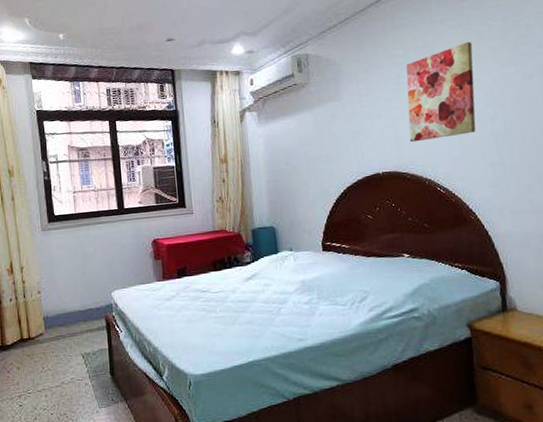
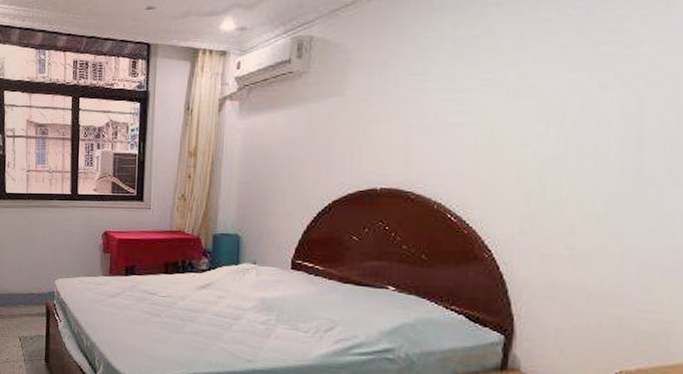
wall art: present [406,42,476,143] -> none [423,35,535,156]

